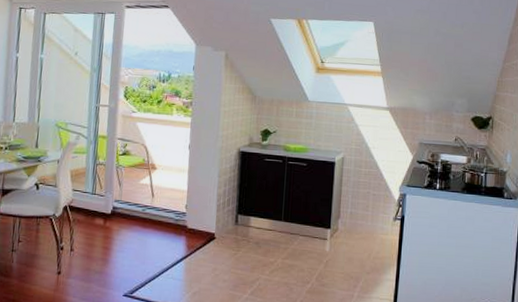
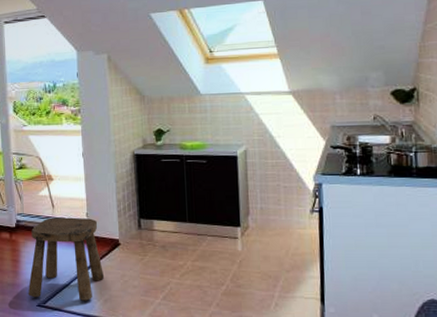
stool: none [115,207,196,293] -> present [28,217,105,301]

